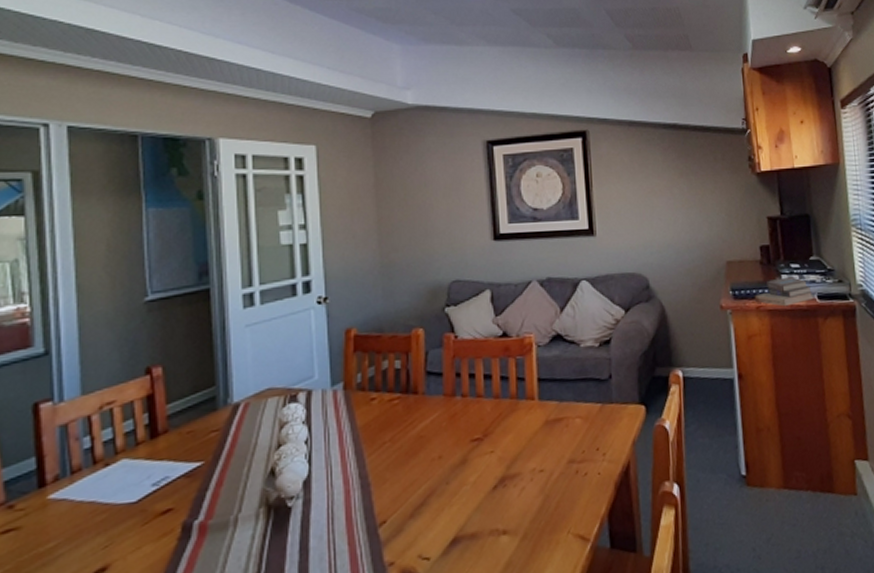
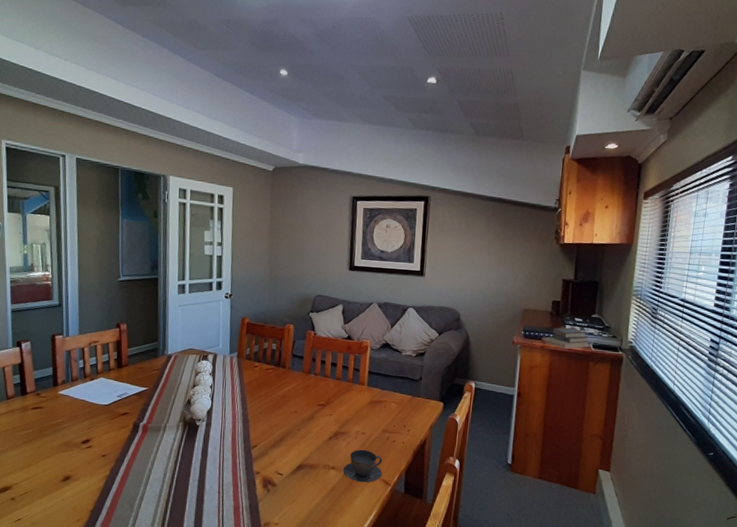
teacup: none [519,494,576,547] -> present [343,449,383,483]

